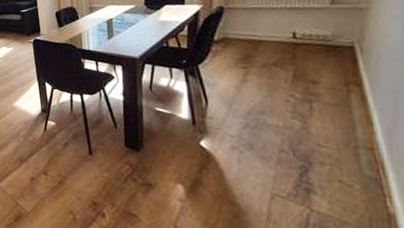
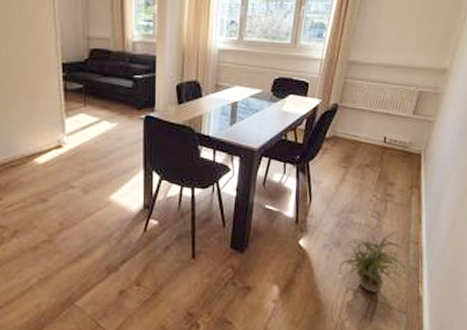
potted plant: none [256,134,371,203] -> present [339,231,412,293]

